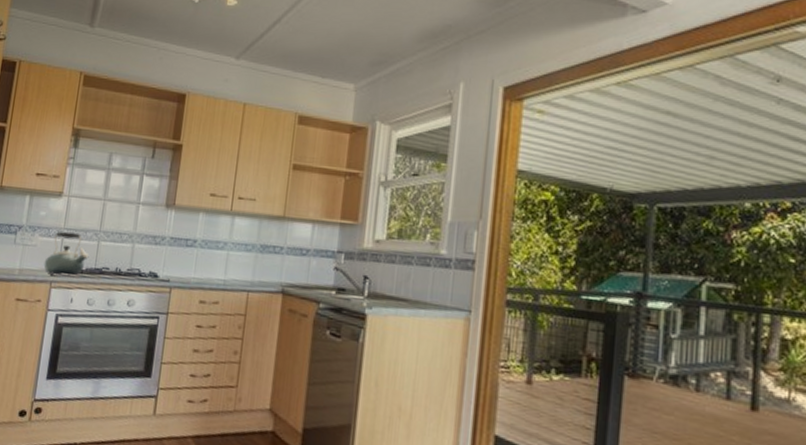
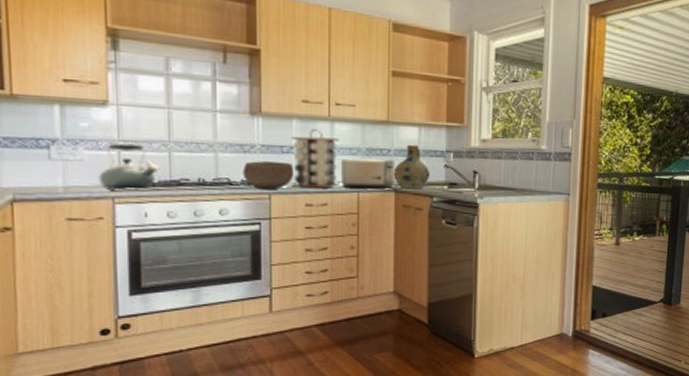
bowl: none [151,253,195,284] -> present [243,161,295,191]
spice rack: none [190,222,238,286] -> present [291,128,340,189]
toaster: none [234,254,286,289] -> present [341,158,395,188]
ceramic jug: none [283,242,319,293] -> present [393,144,429,189]

